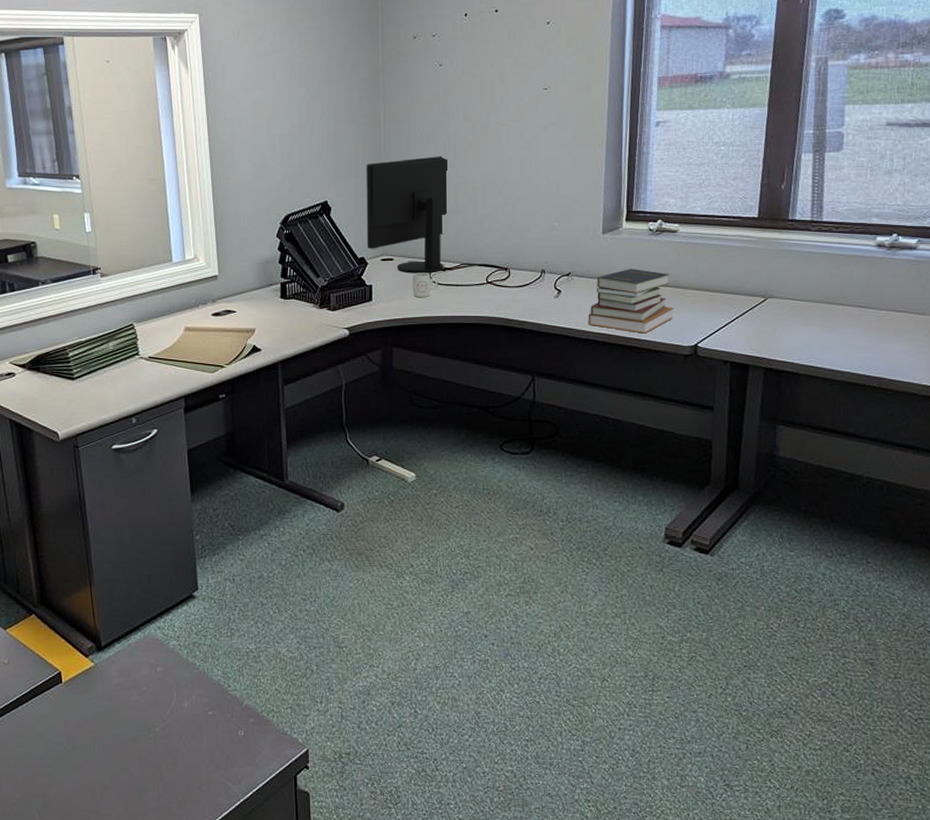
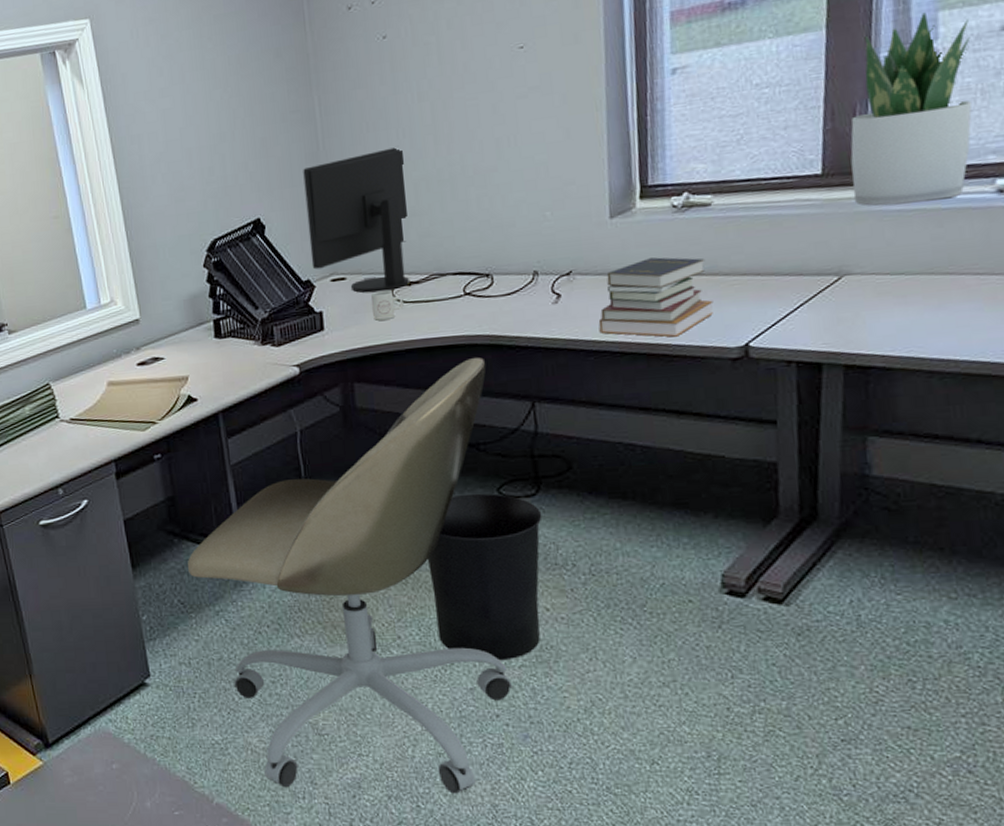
office chair: none [240,336,500,702] -> present [188,358,513,794]
waste bin: none [441,448,533,590] -> present [428,493,543,661]
planter: none [779,104,866,249] -> present [850,12,972,207]

